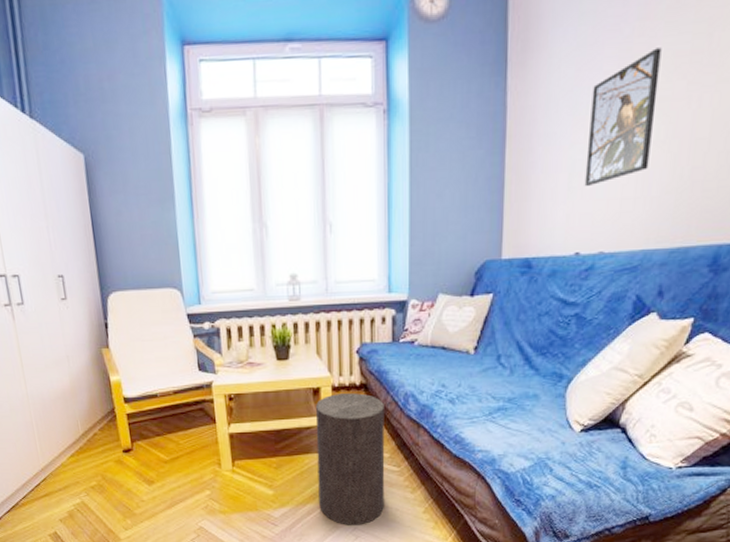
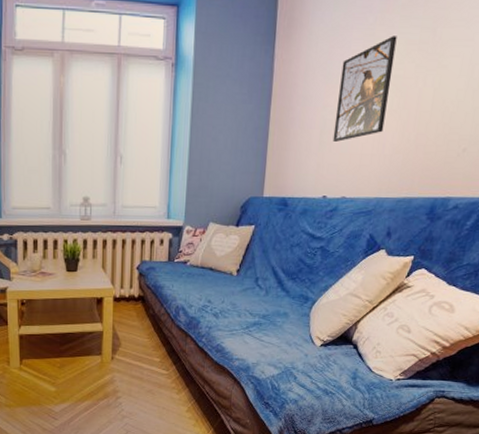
stool: present [315,393,385,525] -> none [96,304,158,421]

